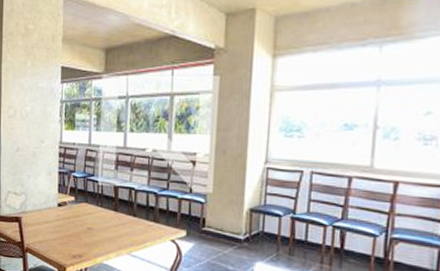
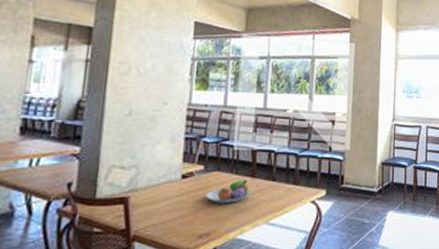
fruit bowl: none [77,212,114,232] -> present [206,179,251,204]

